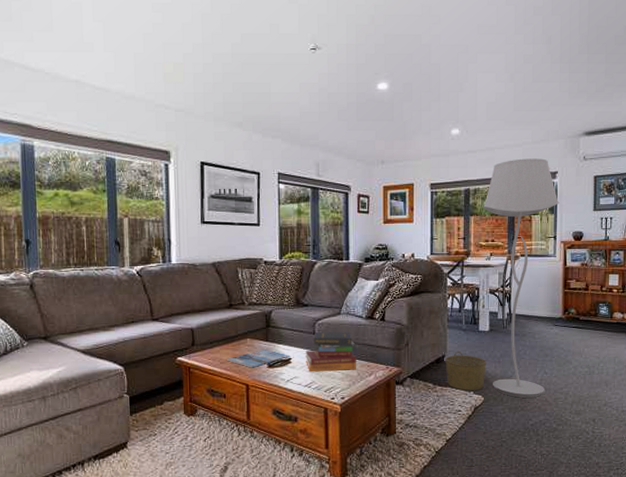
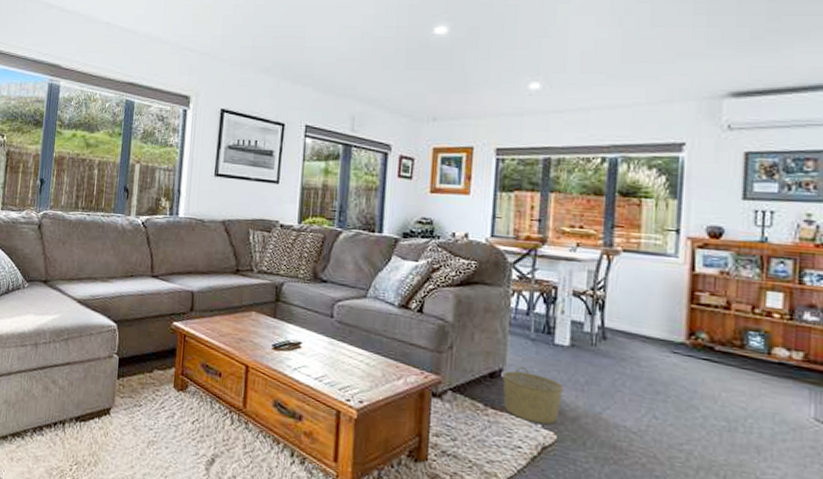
magazine: present [227,350,291,368] -> none [227,327,301,348]
books: present [306,332,357,371] -> none [318,315,383,369]
floor lamp: present [483,158,560,399] -> none [569,123,687,450]

